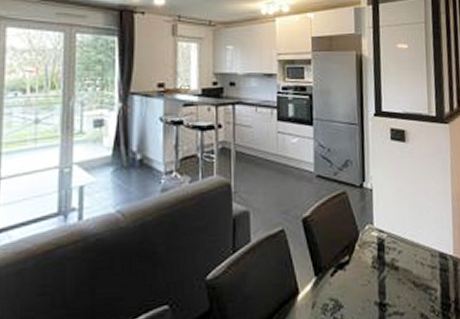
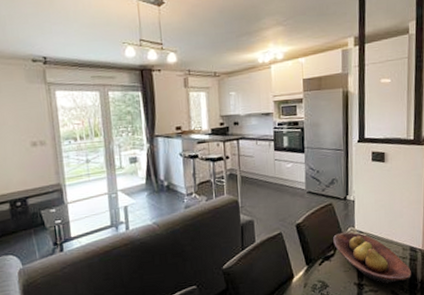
fruit bowl: none [347,230,444,304] -> present [332,232,412,284]

